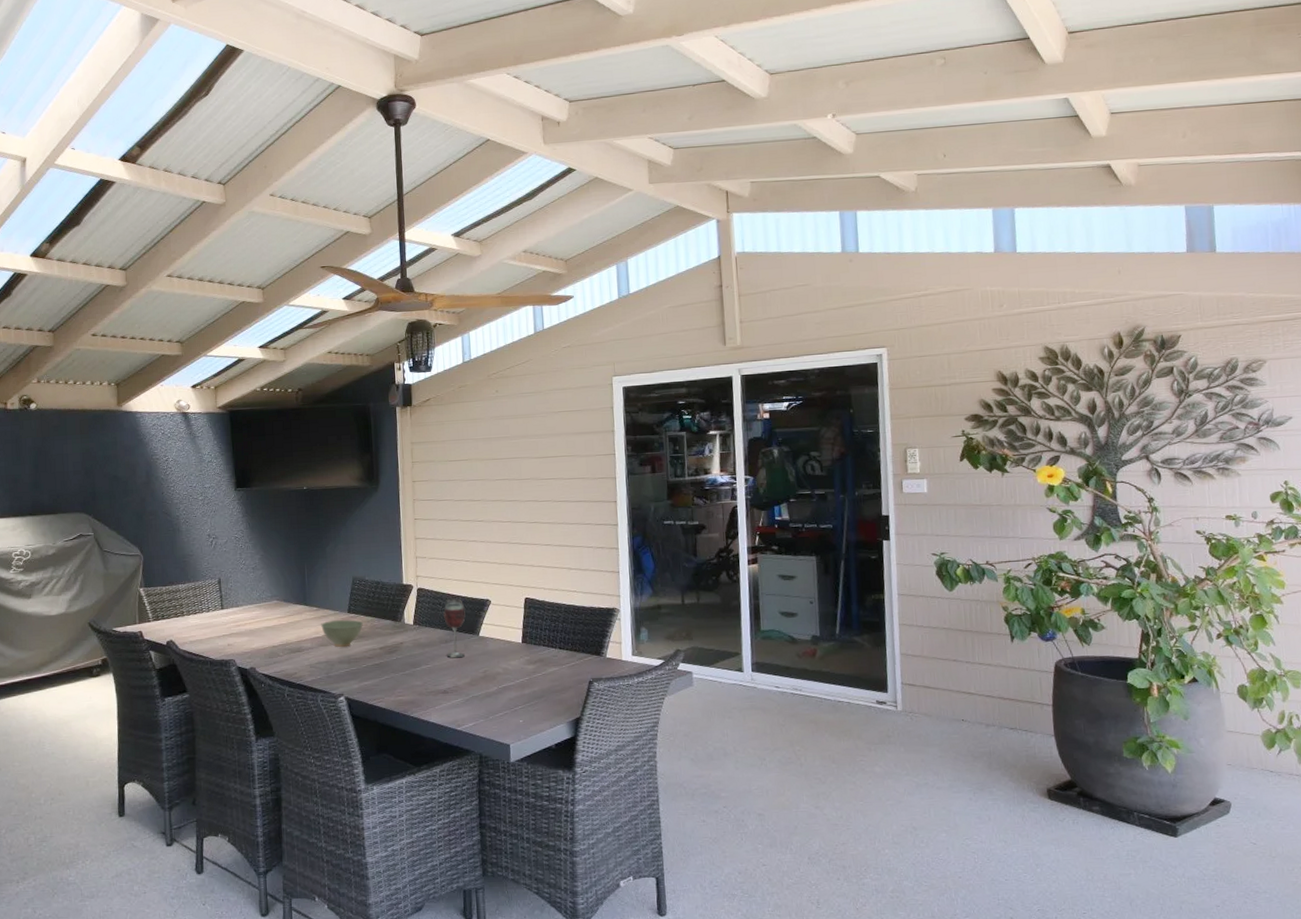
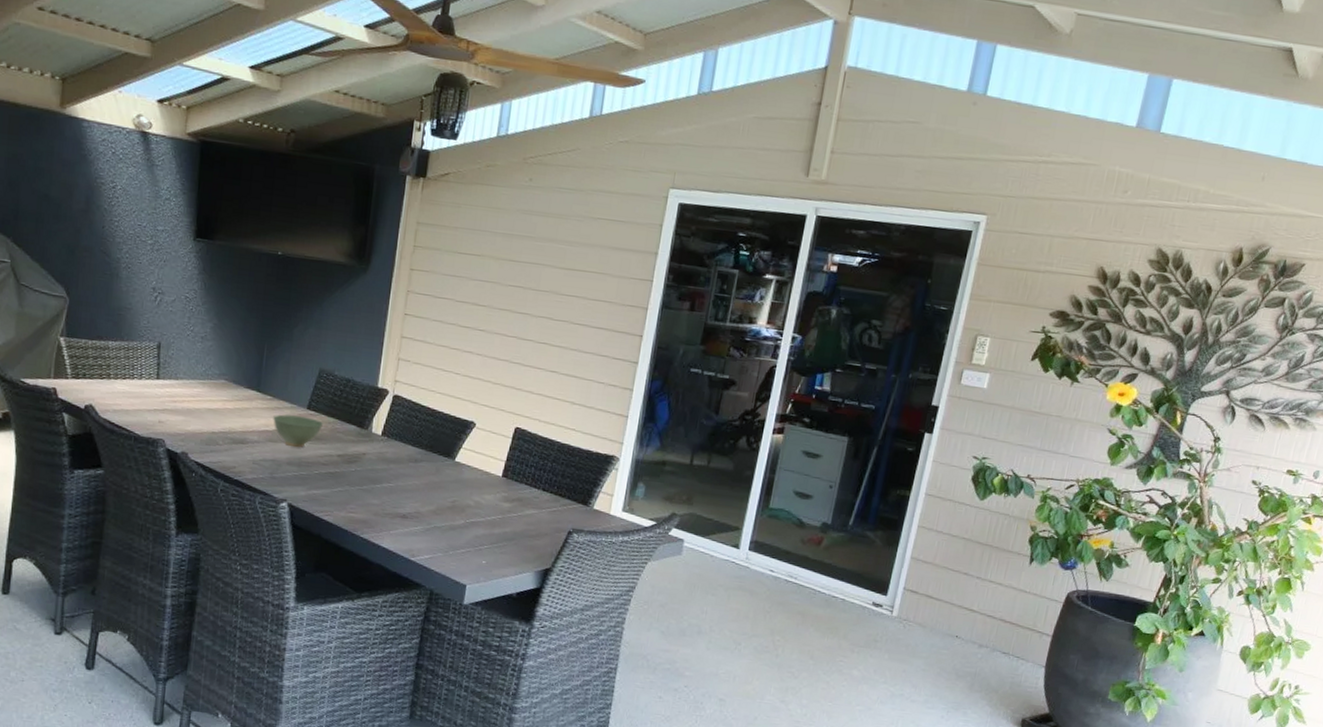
wineglass: present [443,599,466,658] -> none [413,414,445,482]

